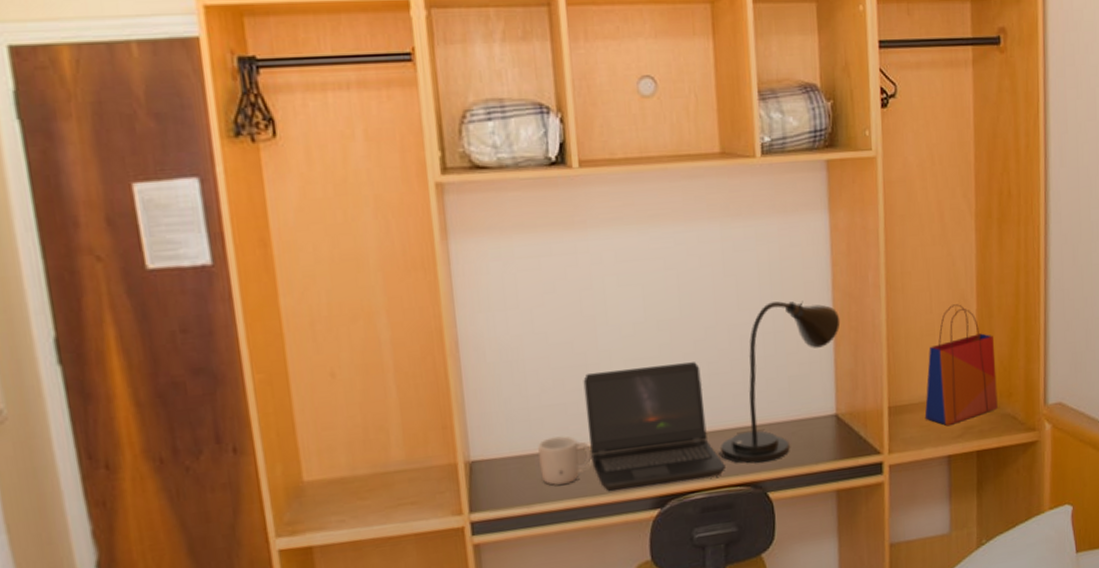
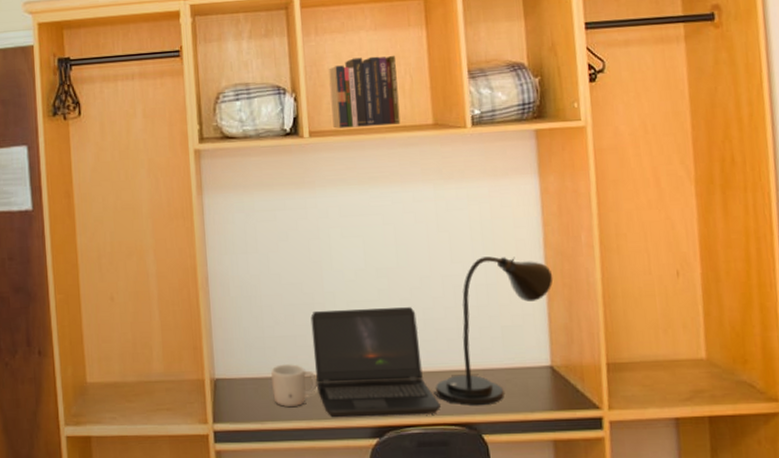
books: none [601,70,684,157] -> present [328,56,401,129]
shopping bag: present [924,304,998,427] -> none [647,267,731,388]

